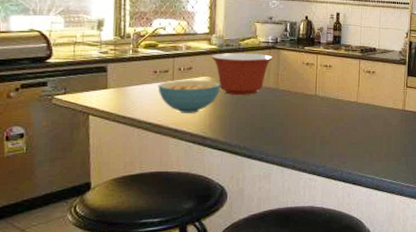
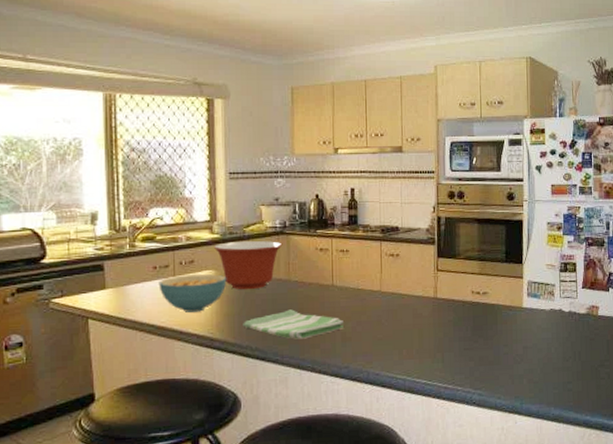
dish towel: none [233,114,323,141] -> present [243,309,344,339]

